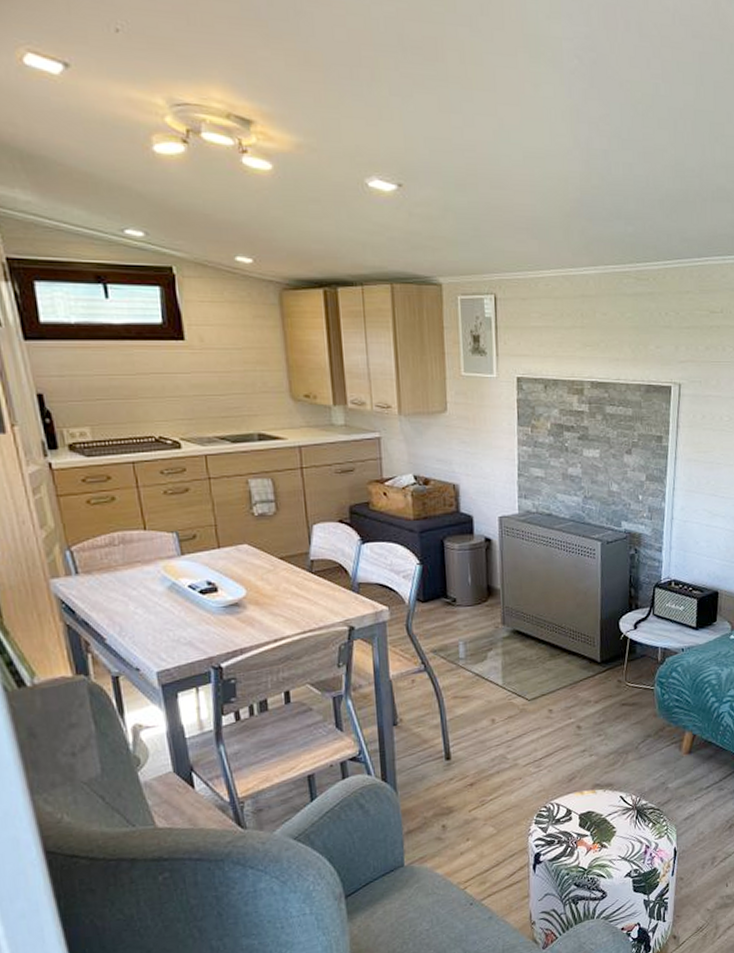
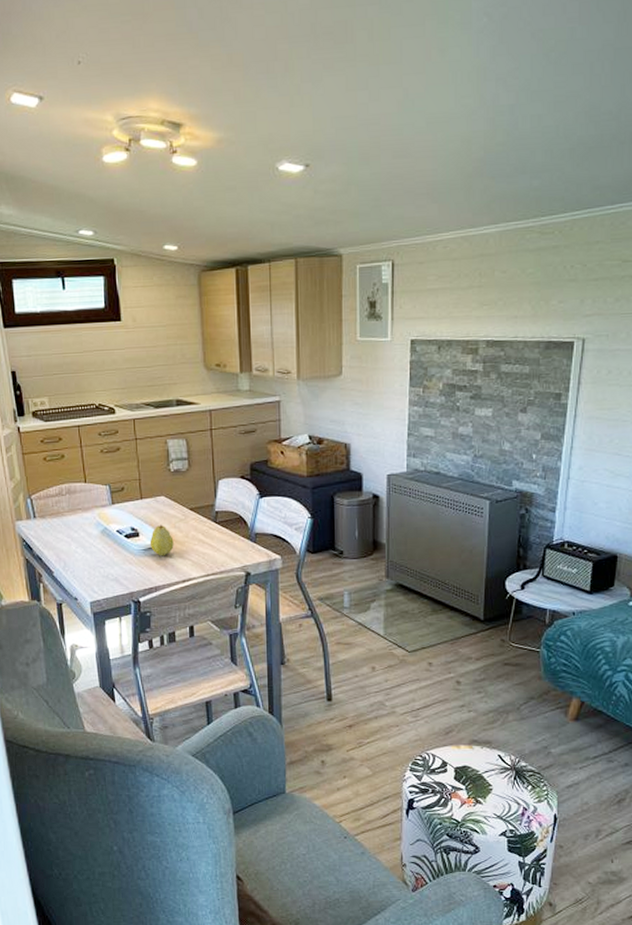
fruit: none [231,576,262,614] -> present [149,524,174,556]

